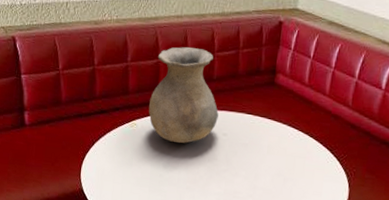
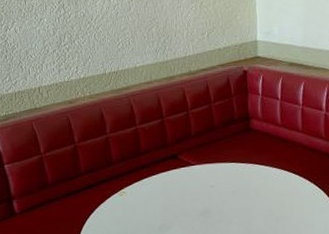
vase: present [149,47,219,143] -> none [134,109,203,203]

